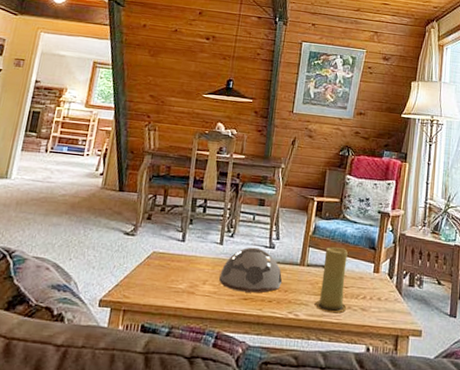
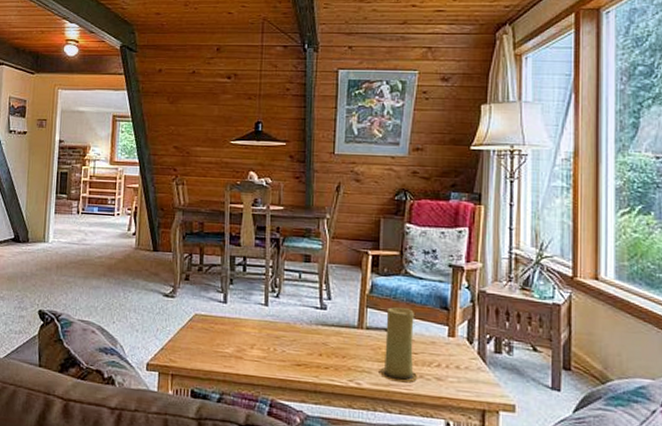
decorative bowl: present [219,247,283,293] -> none [268,308,339,359]

